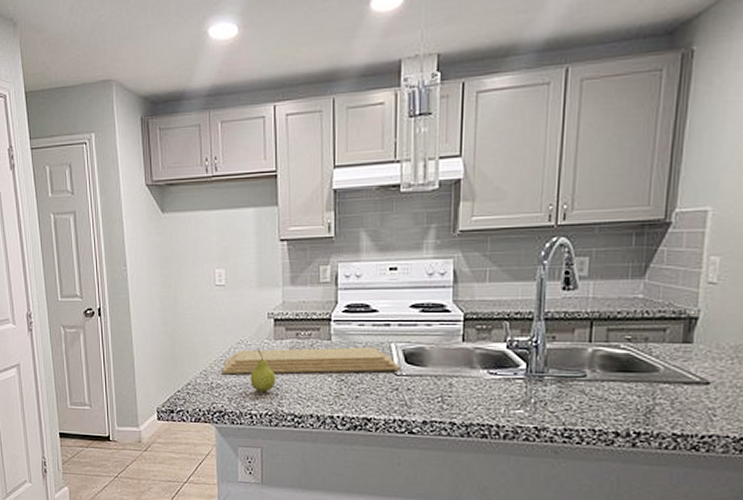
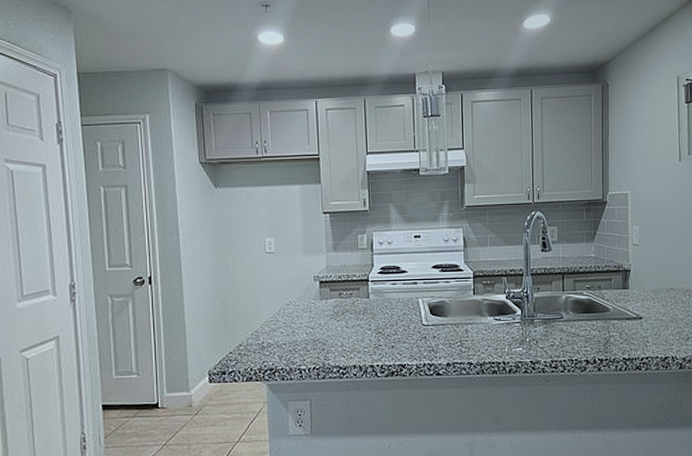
cutting board: present [223,347,400,374] -> none [273,302,426,333]
fruit: present [250,348,276,393] -> none [298,308,322,349]

